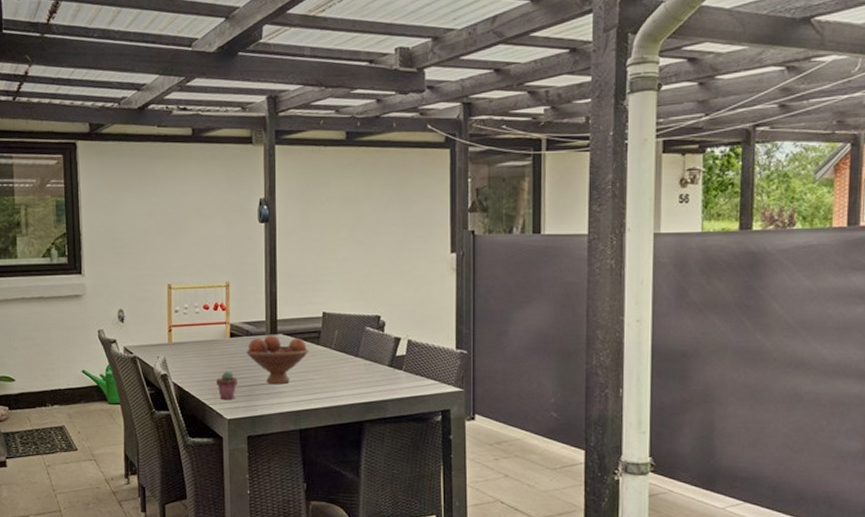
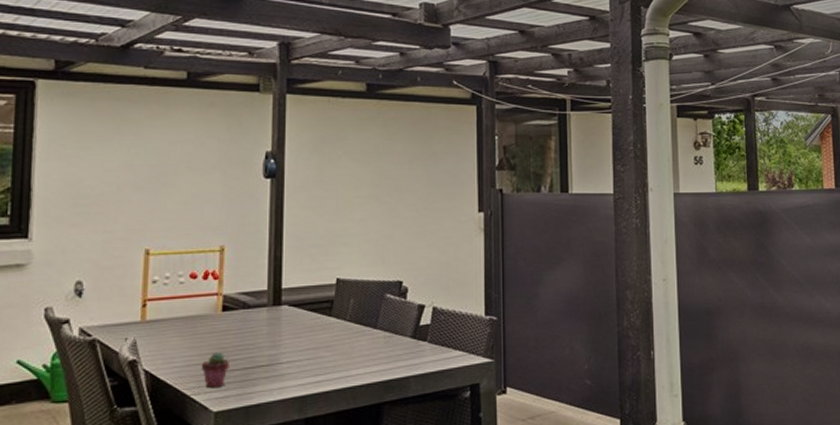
fruit bowl: present [246,335,309,385] -> none [242,307,320,366]

